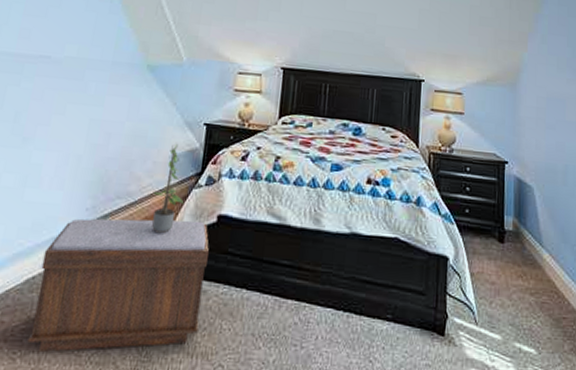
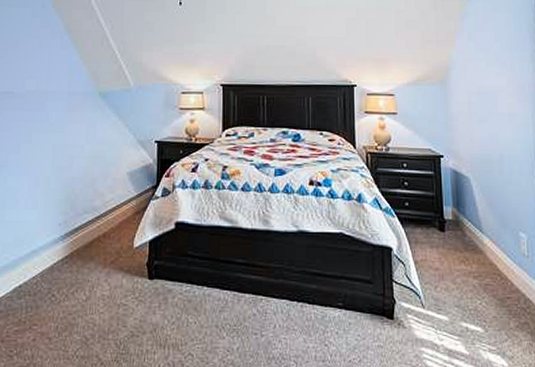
bench: present [27,218,209,352] -> none [21,228,170,349]
potted plant: present [152,143,185,234] -> none [117,161,145,242]

